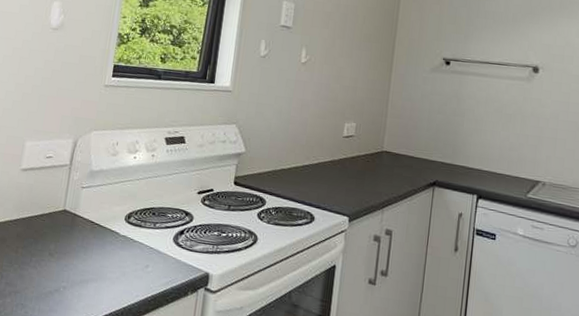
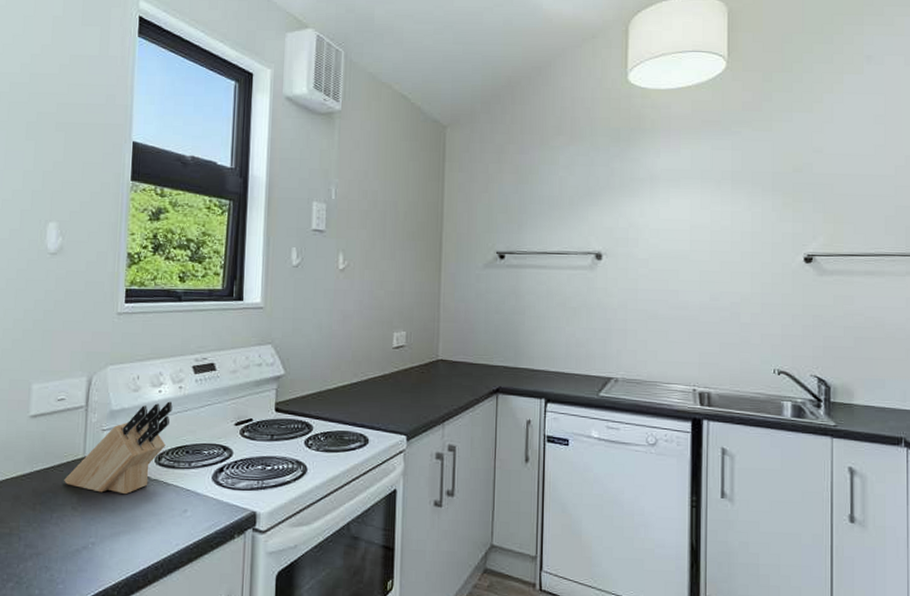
knife block: none [45,167,145,247] -> present [64,401,173,495]

